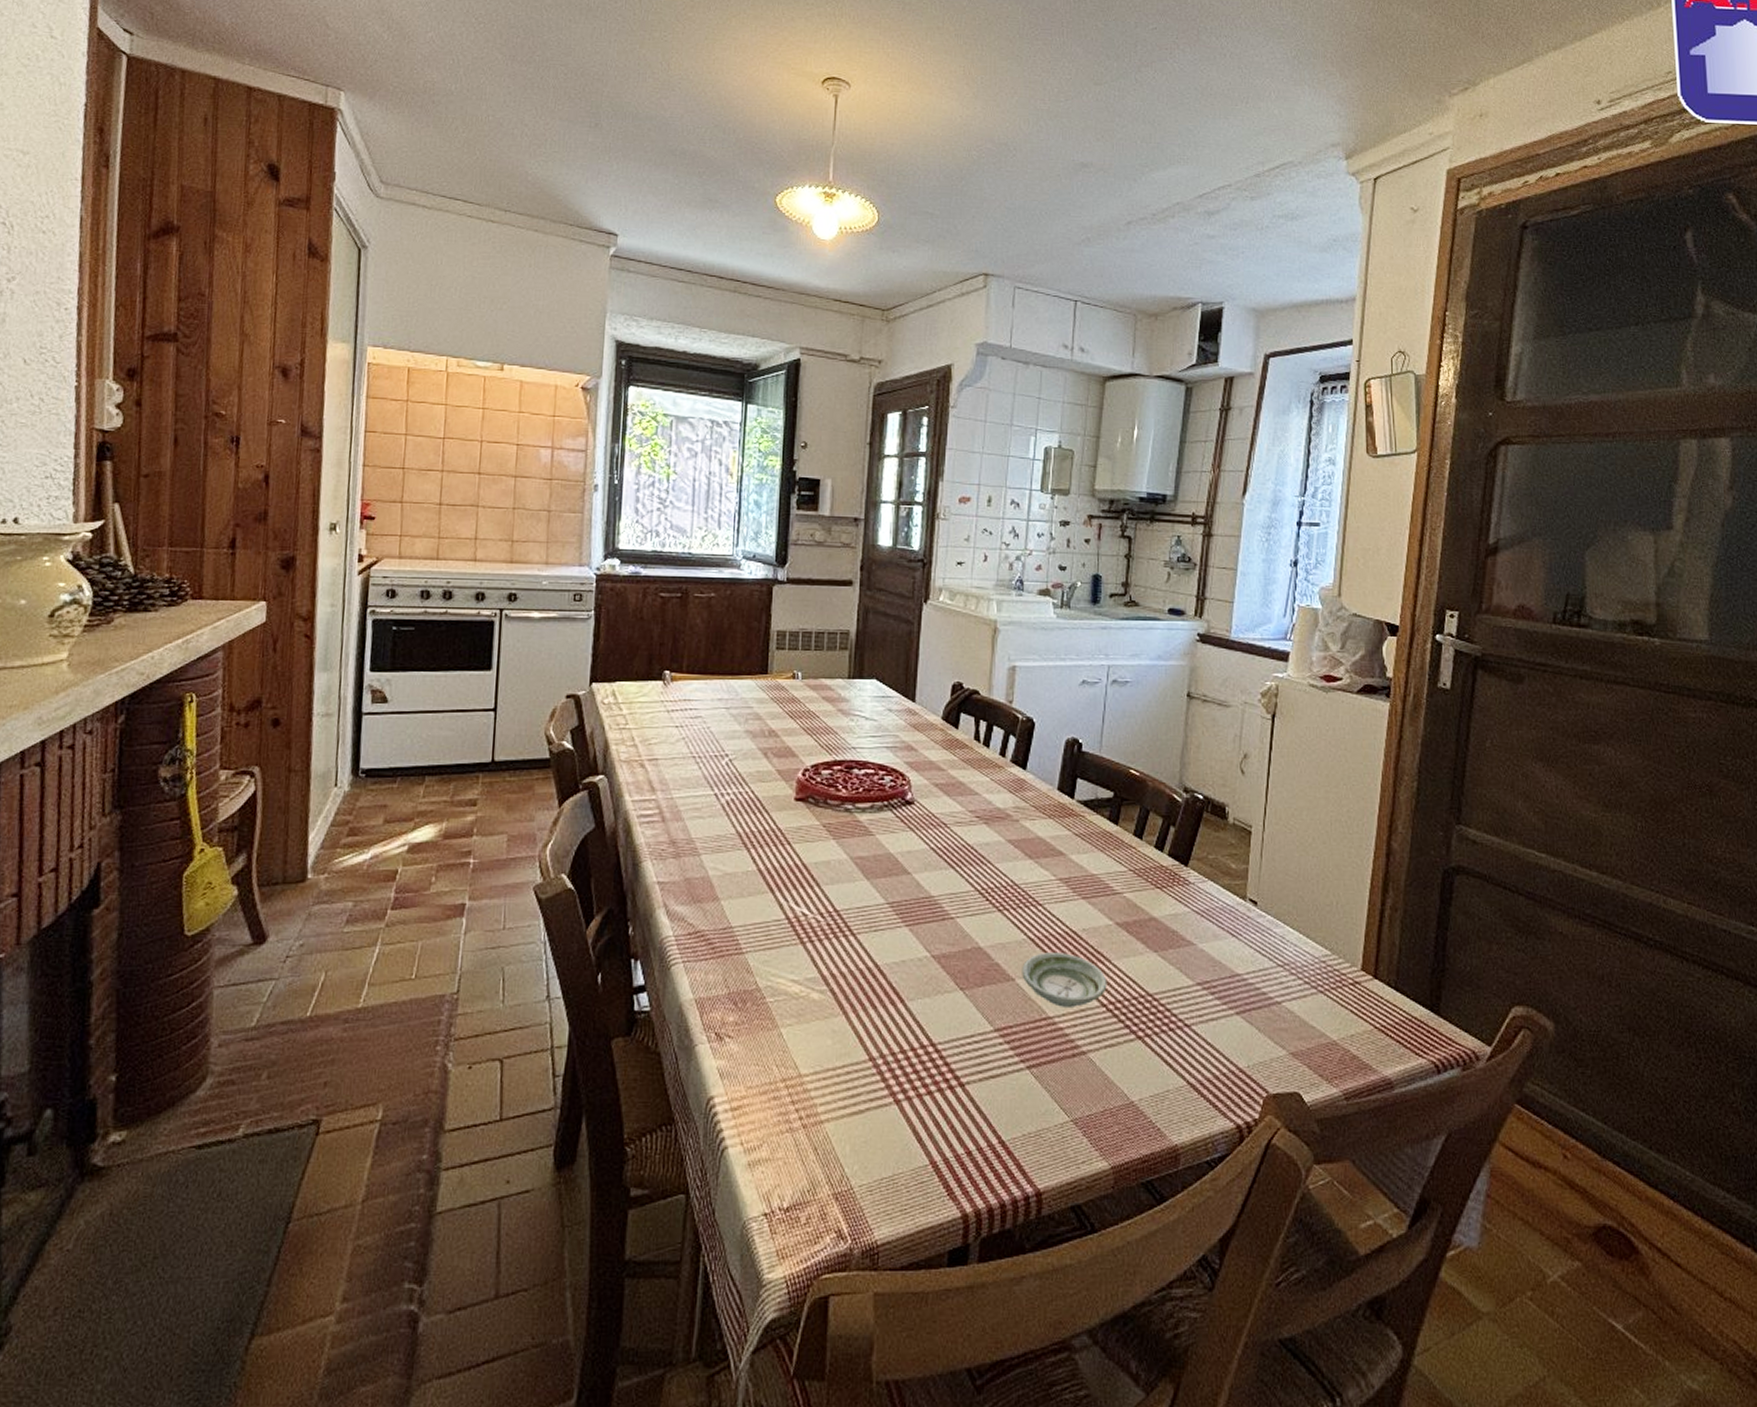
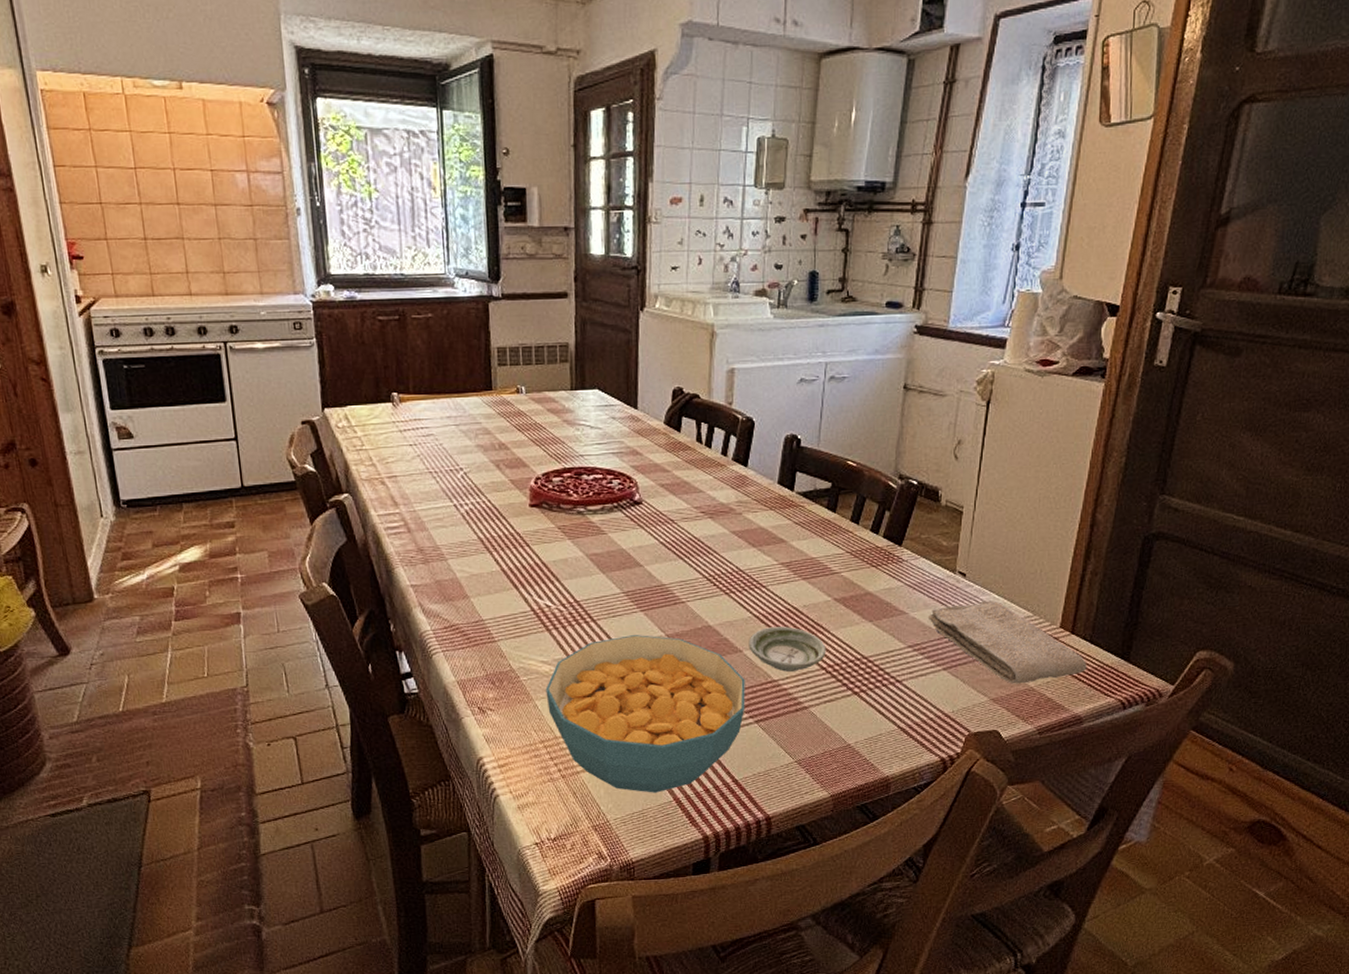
cereal bowl: none [793,954,1017,1153] -> present [545,635,745,793]
washcloth: none [1218,934,1394,1036] -> present [929,600,1087,684]

